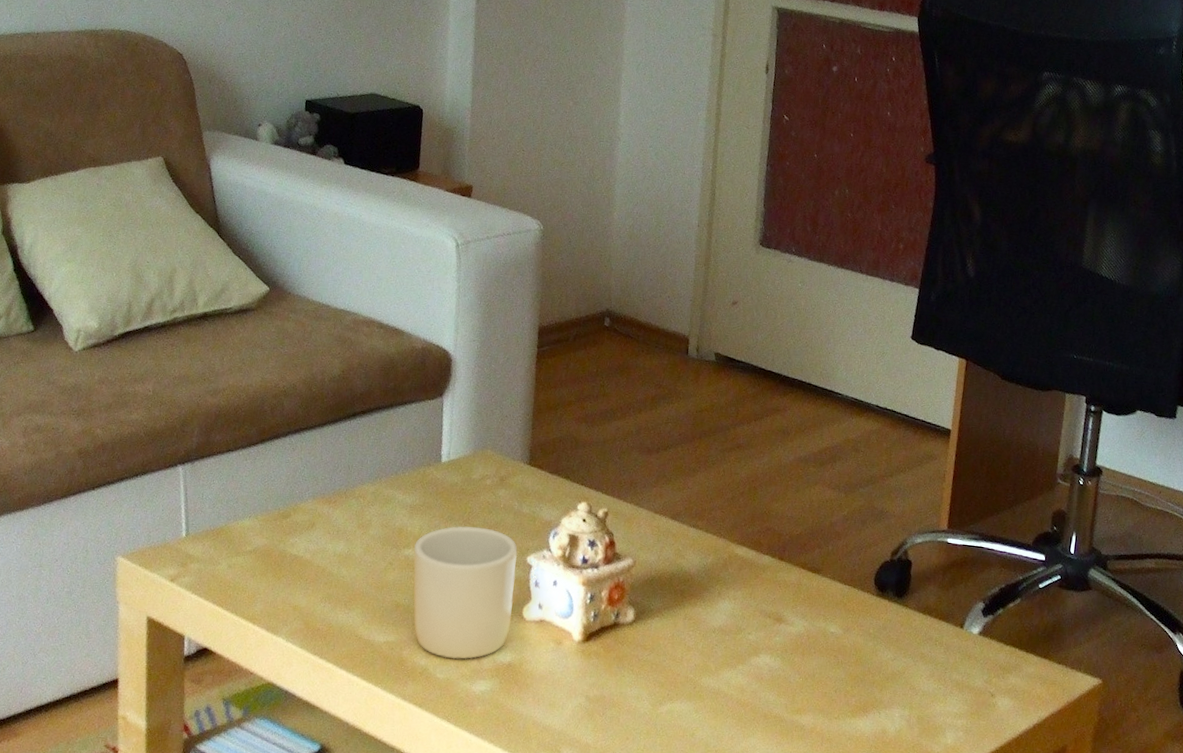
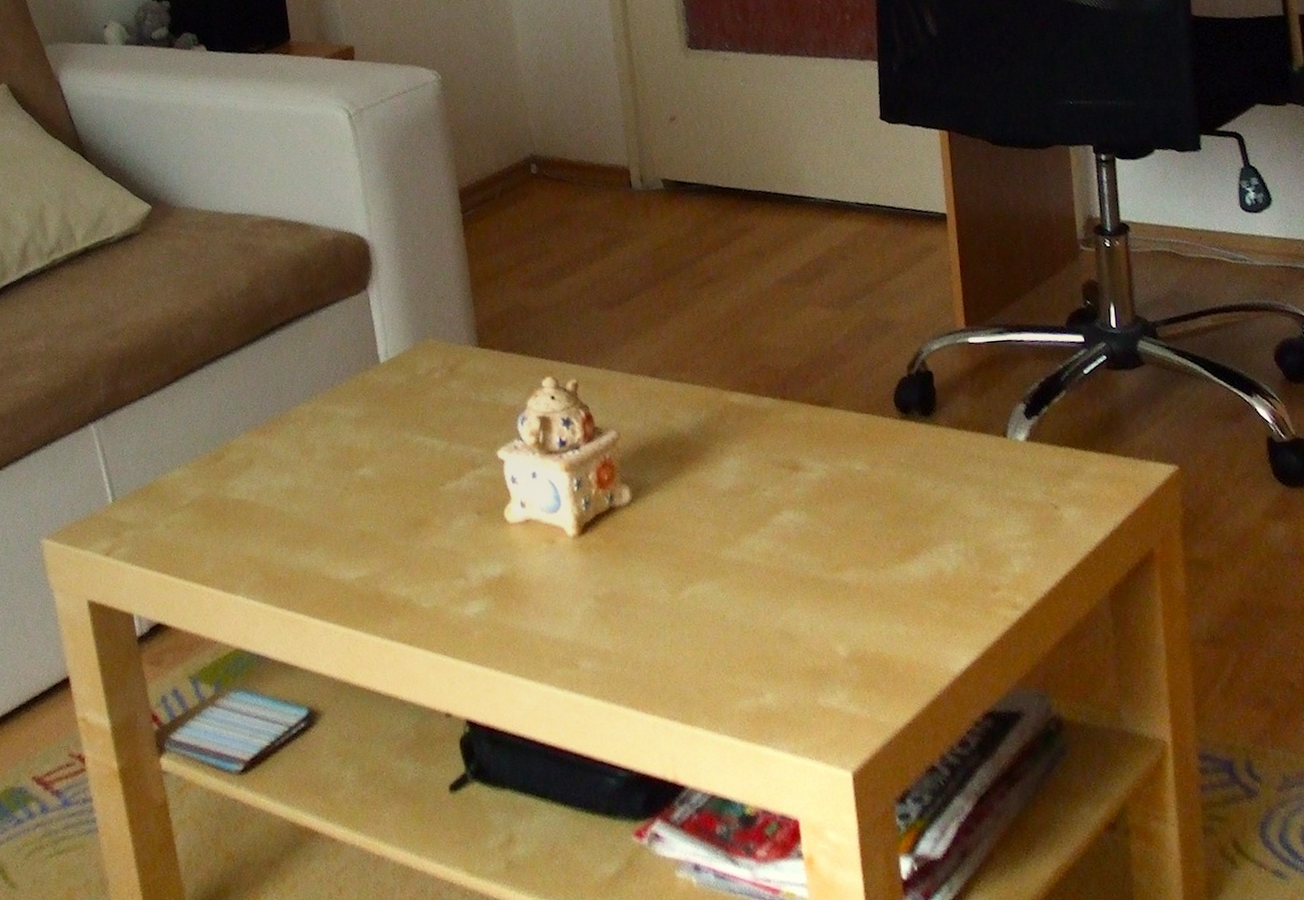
mug: present [413,526,518,660] -> none [368,427,494,584]

